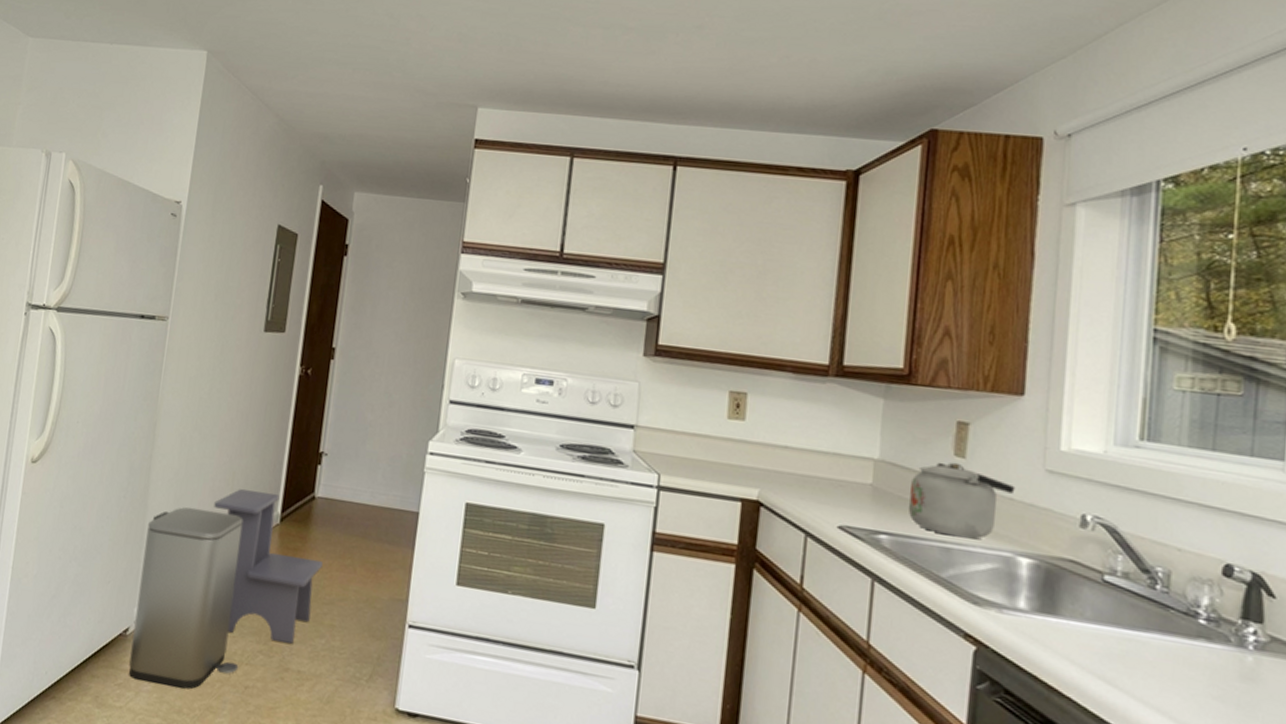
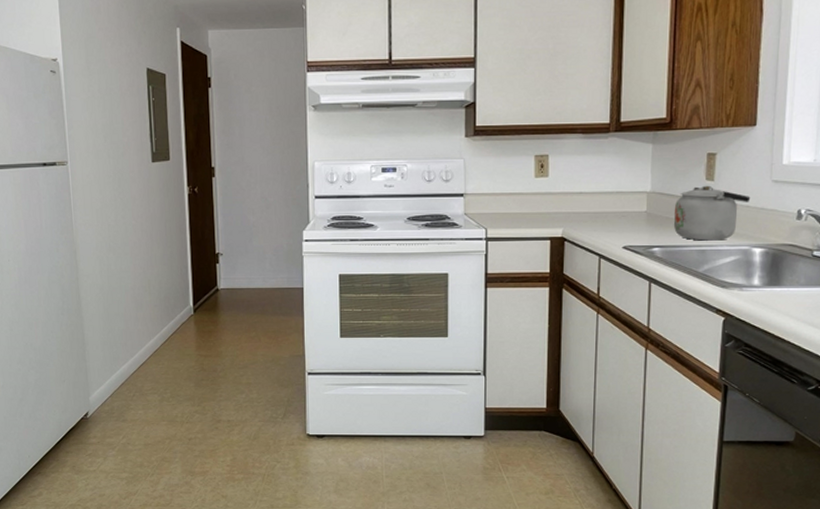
pedal bin: present [129,507,243,689] -> none [86,313,181,448]
step stool: present [214,489,323,644] -> none [137,292,233,402]

